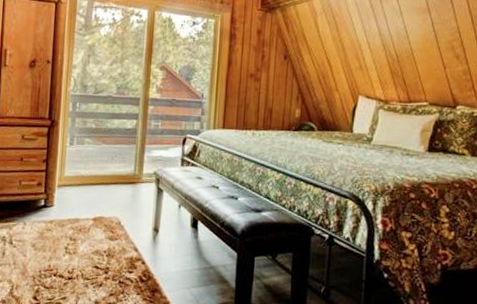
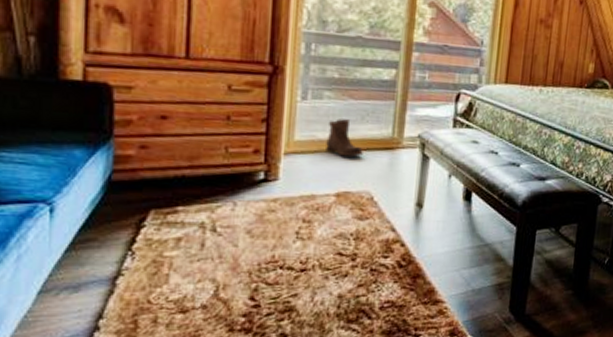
boot: none [86,159,113,190] -> present [326,119,363,158]

